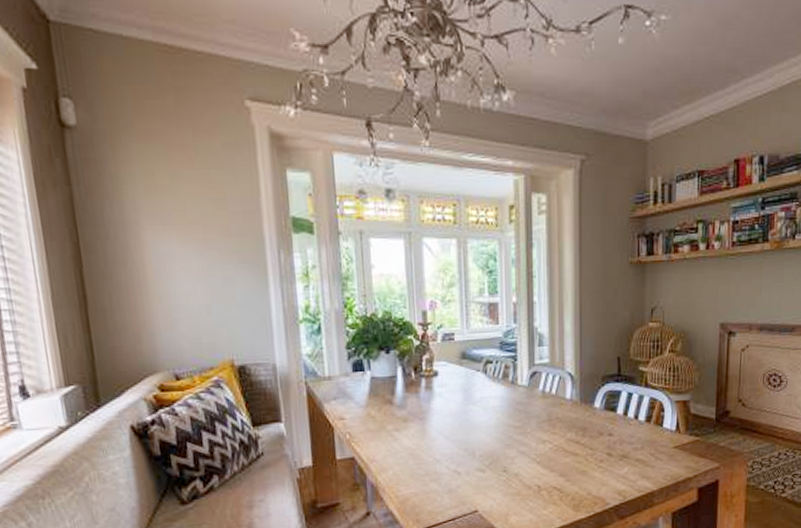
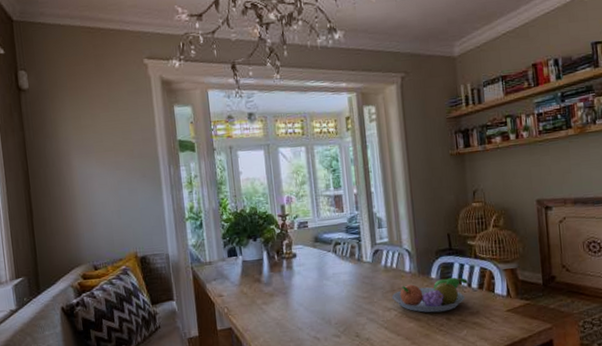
fruit bowl: none [547,408,635,447] -> present [391,277,468,313]

